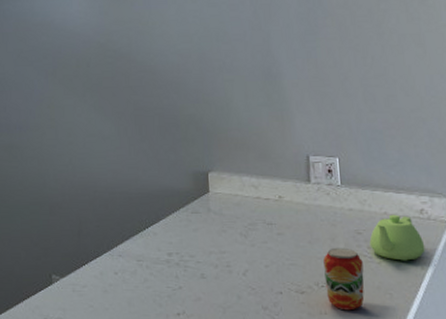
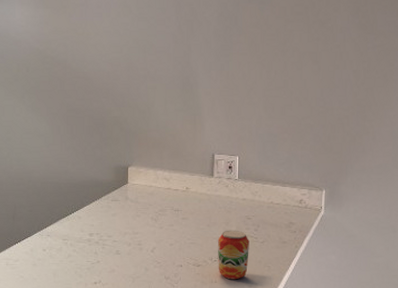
teapot: present [369,214,425,261] -> none [256,203,300,241]

